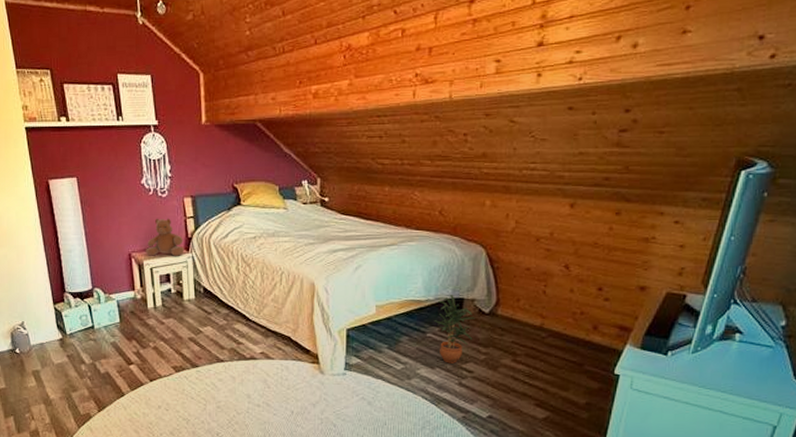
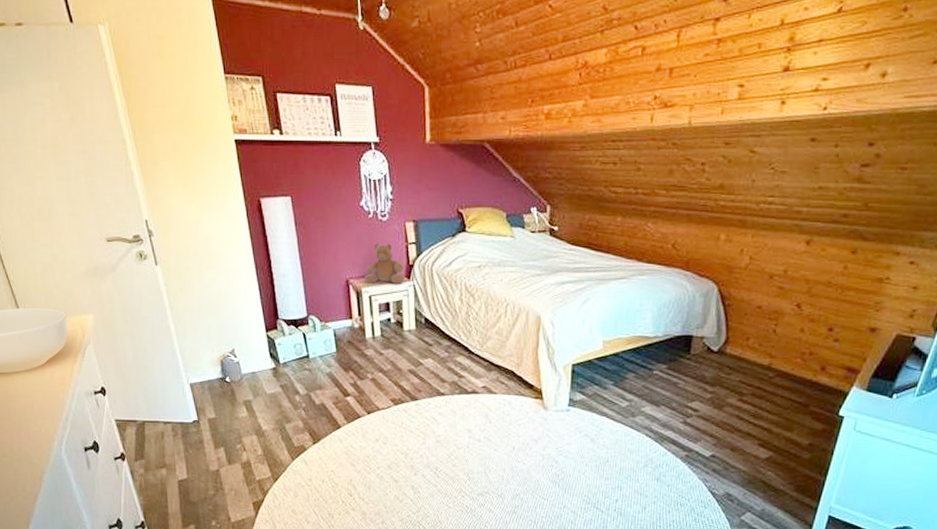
potted plant: present [434,294,476,364] -> none [661,330,704,402]

